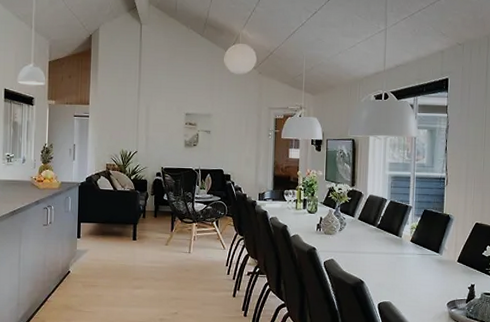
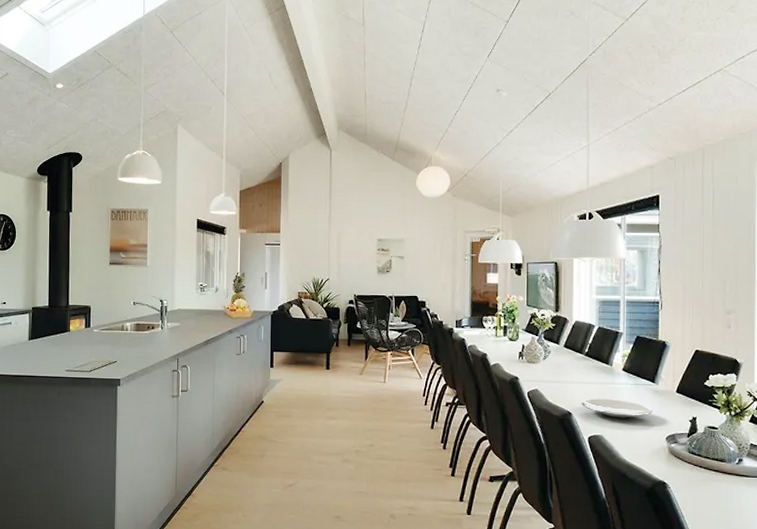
plate: none [372,268,436,286] -> present [581,398,652,418]

